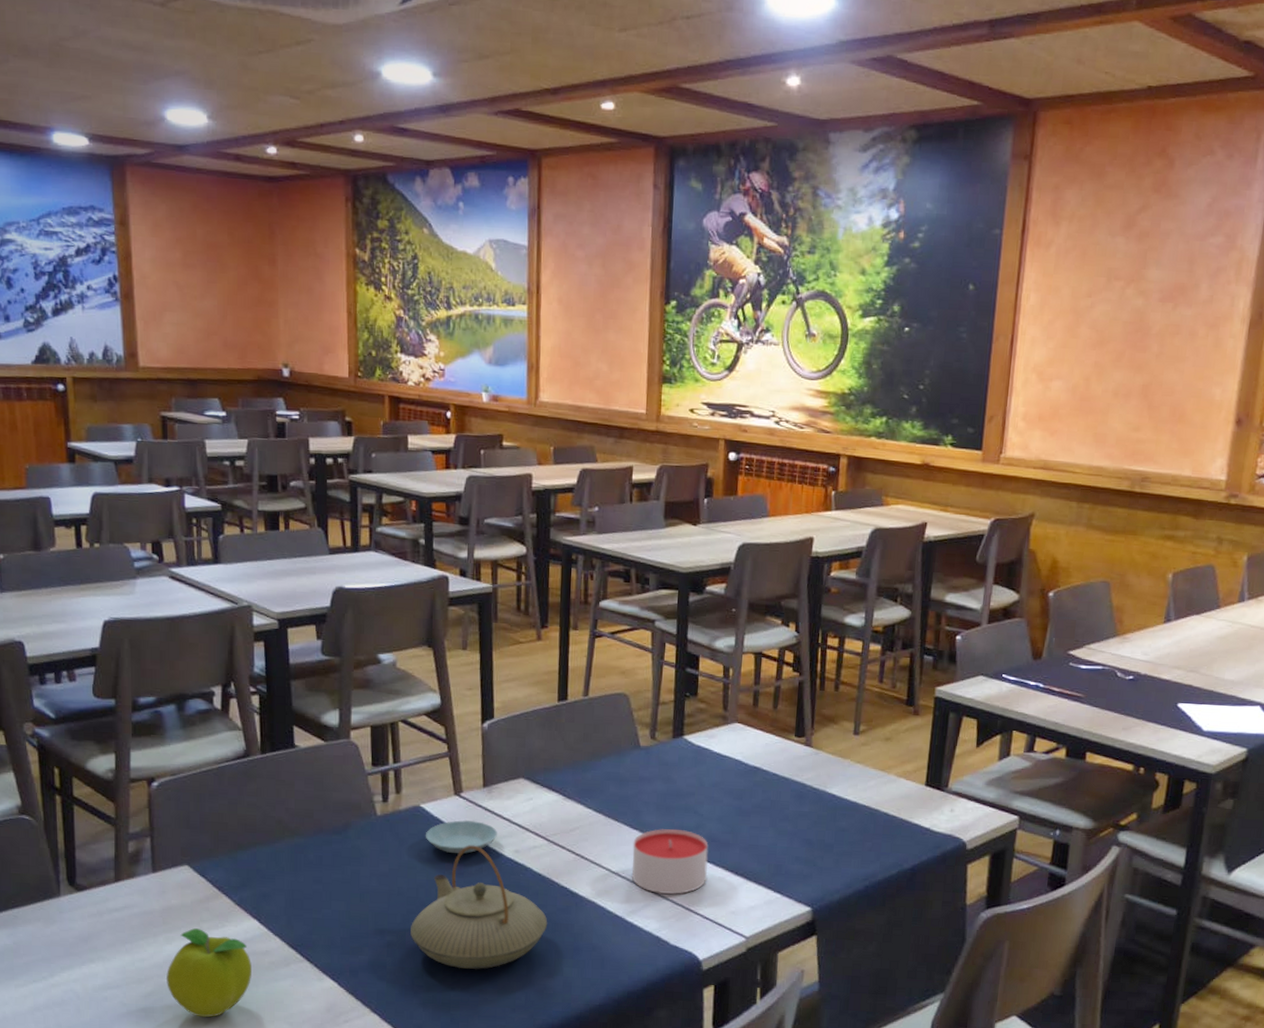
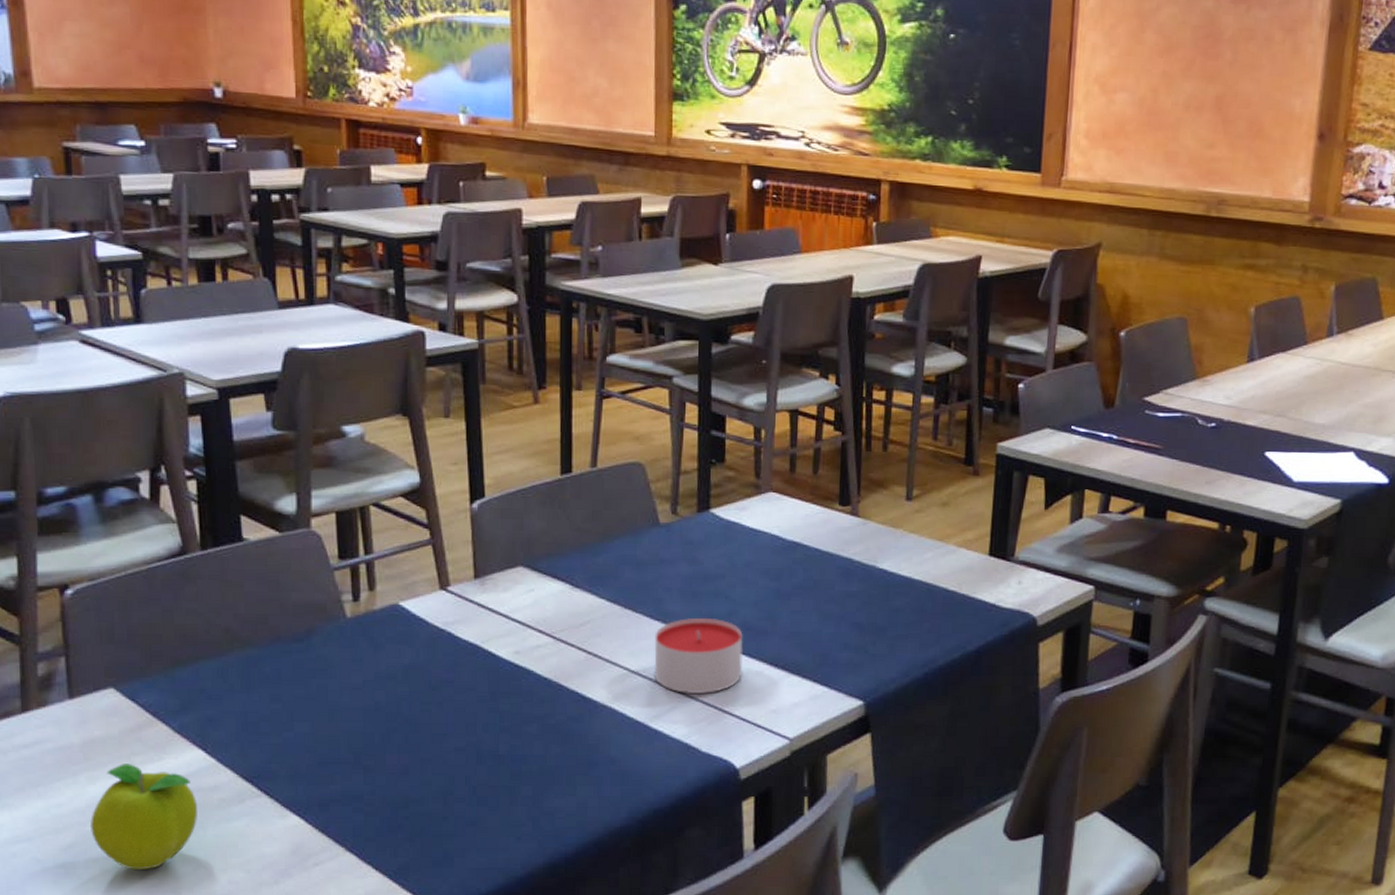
teapot: present [410,845,548,970] -> none [392,647,557,795]
saucer: present [425,819,497,854] -> none [405,618,493,659]

